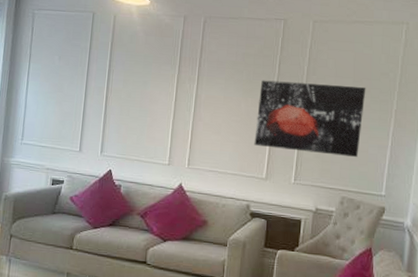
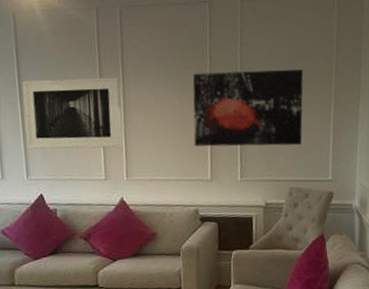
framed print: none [106,70,195,138] -> present [22,77,122,149]

